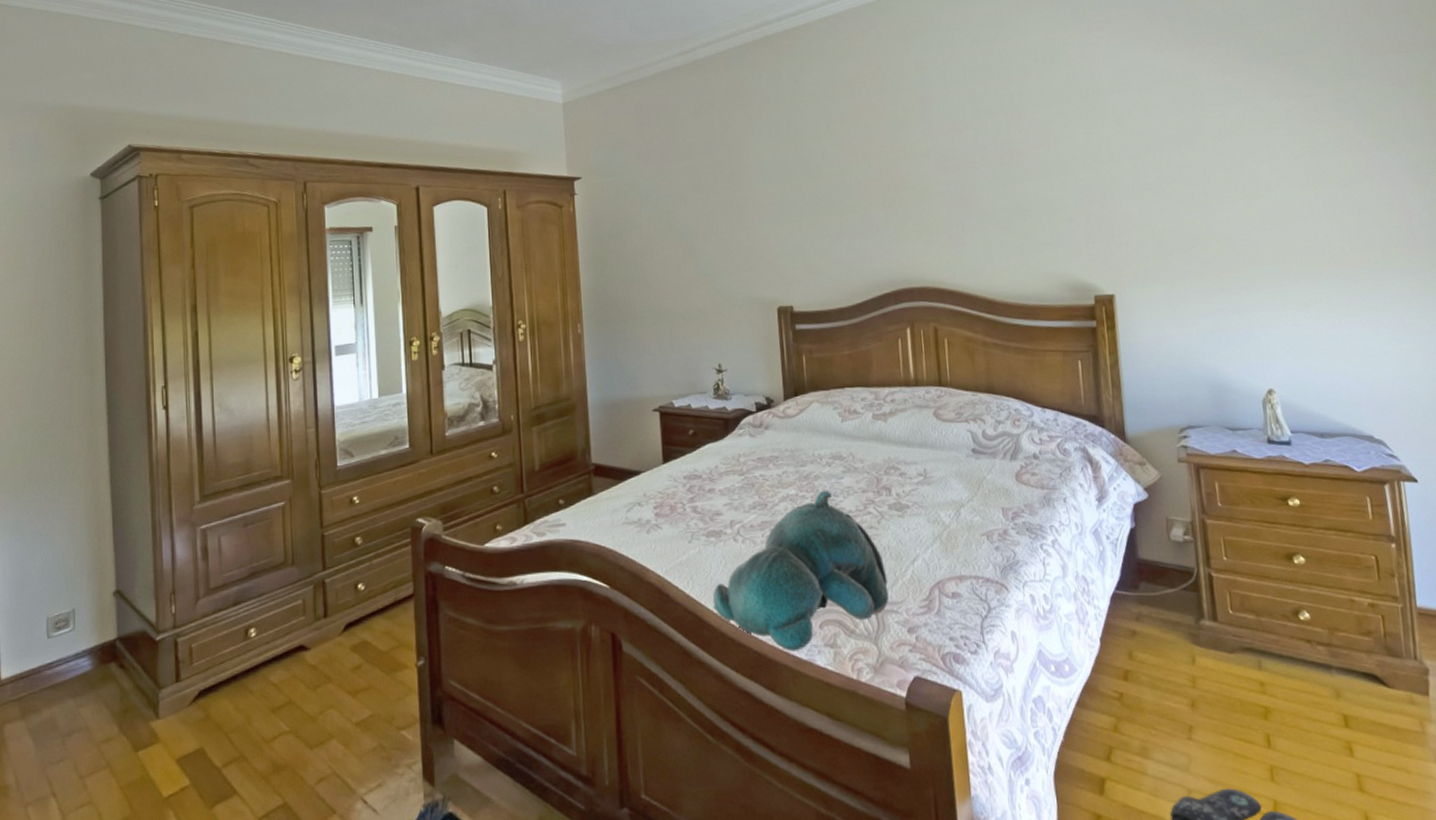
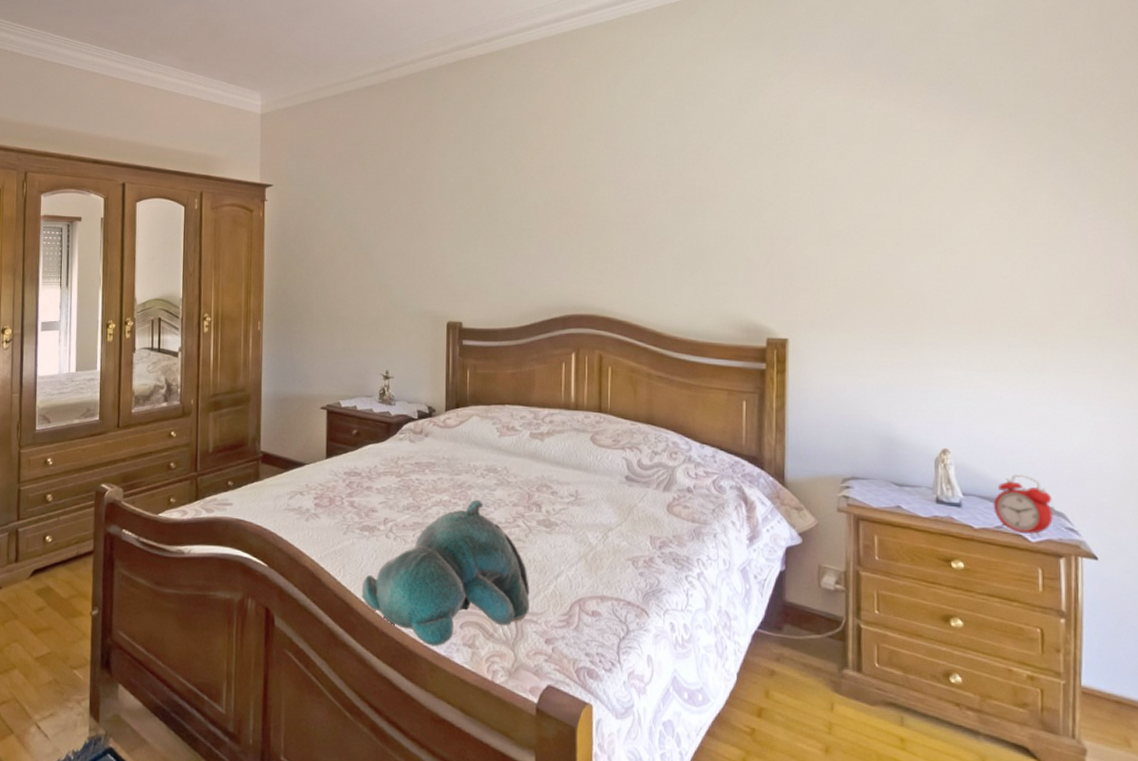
alarm clock: none [1319,407,1374,468] -> present [993,474,1053,538]

